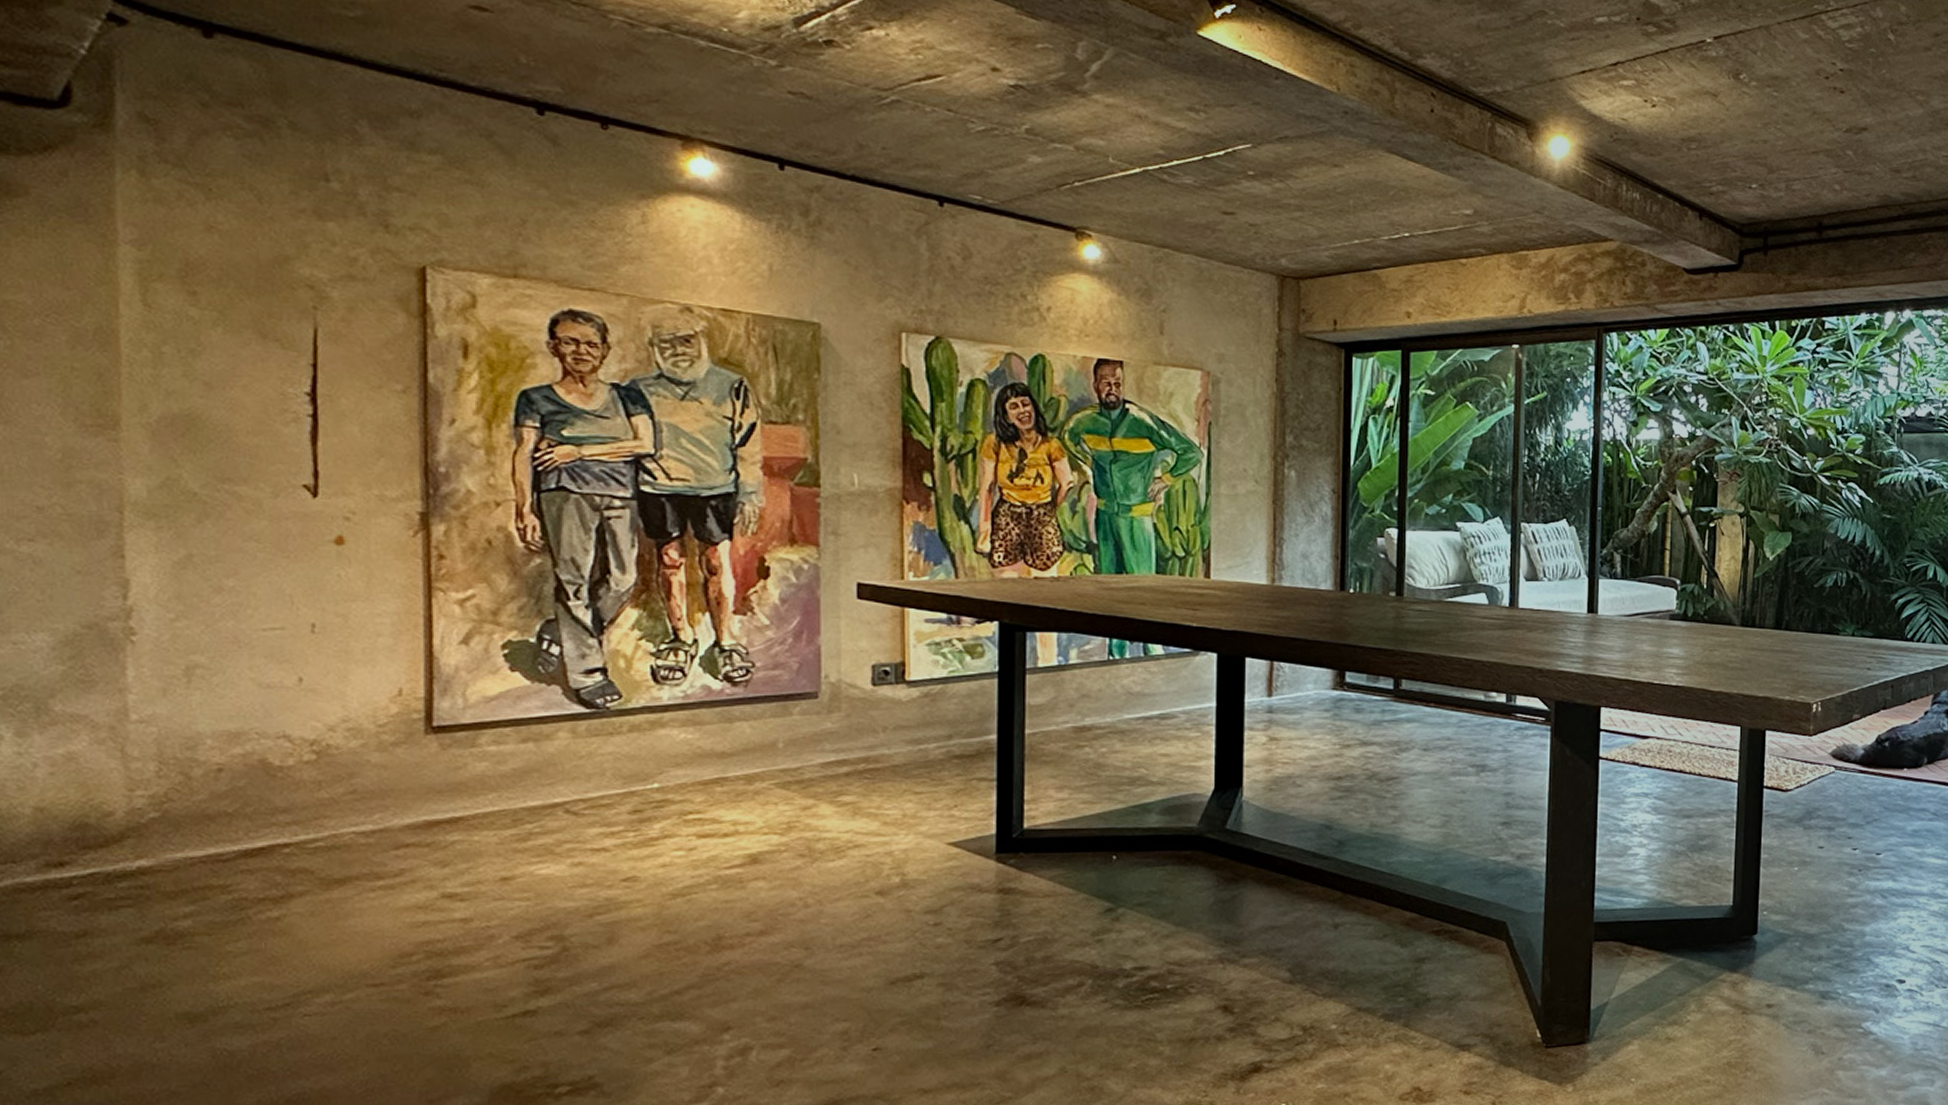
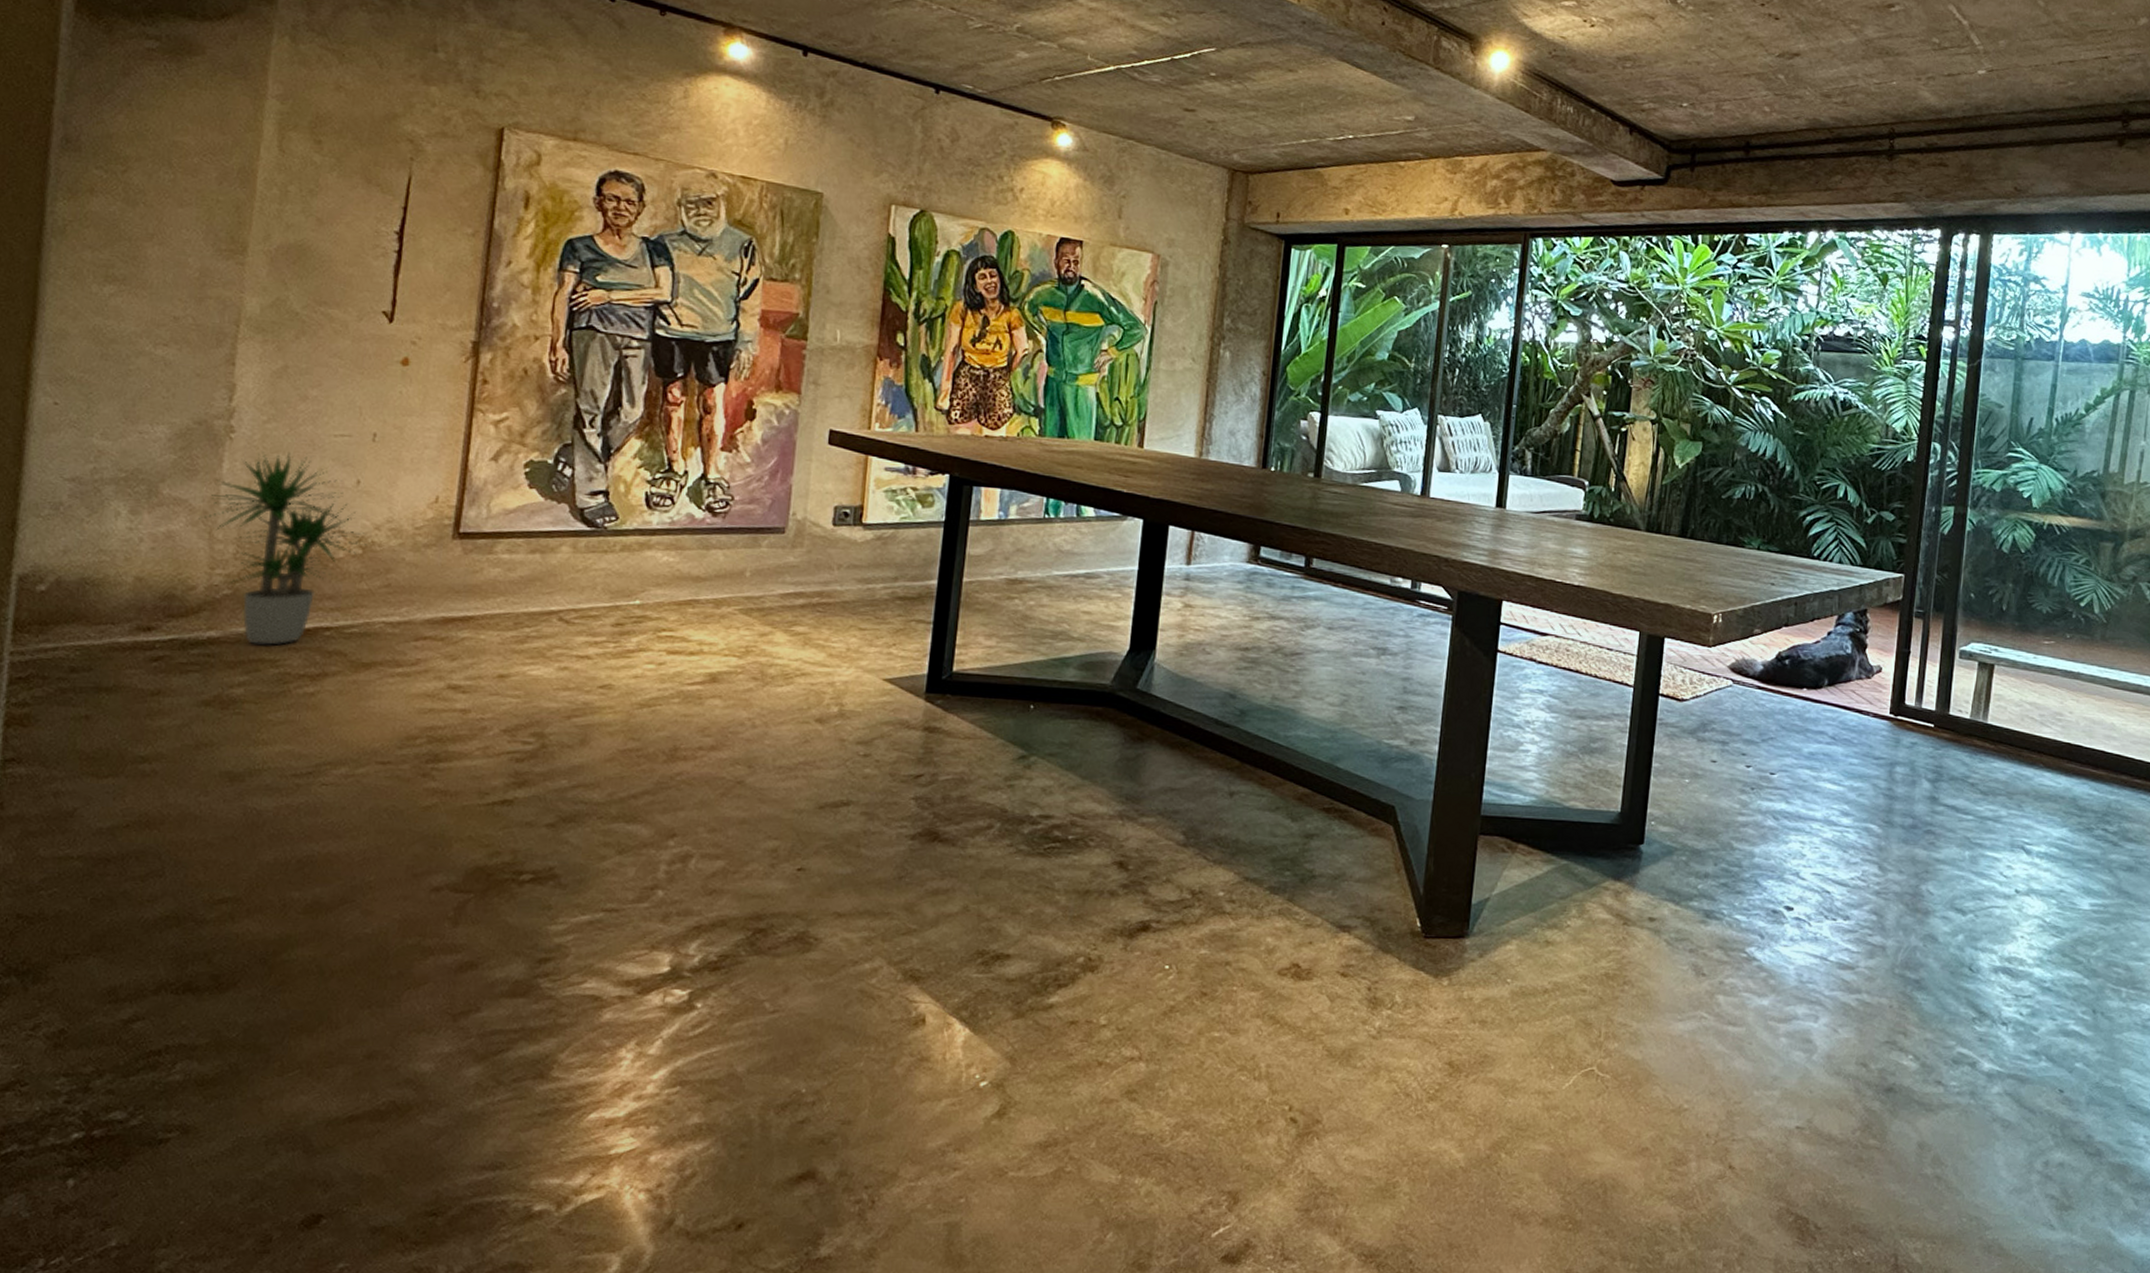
potted plant: none [105,652,322,870] -> present [198,451,368,645]

